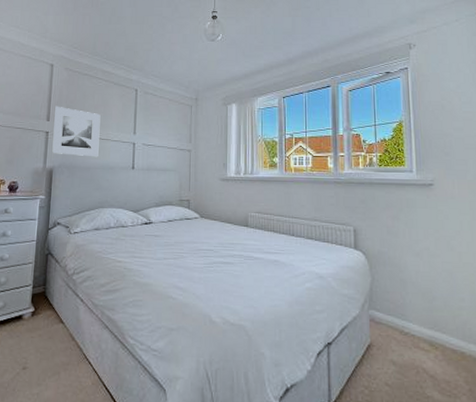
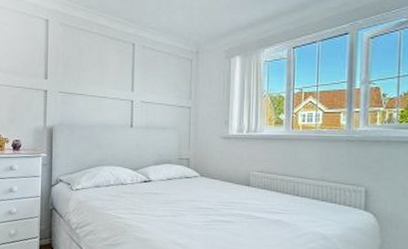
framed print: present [52,106,101,157] -> none [51,63,98,116]

